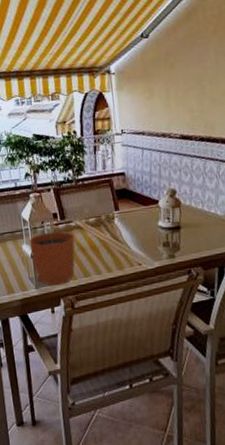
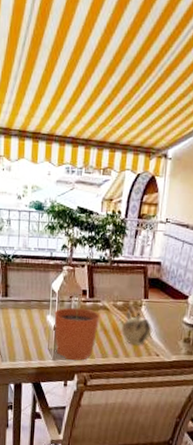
teapot: none [98,224,130,259] -> present [122,311,152,345]

